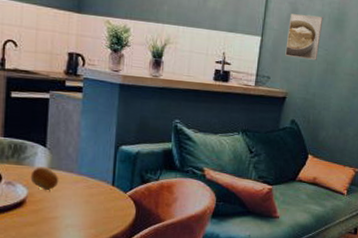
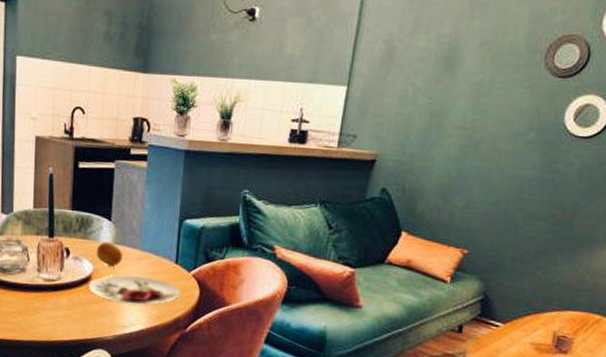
plate: none [22,198,118,225] -> present [88,275,181,305]
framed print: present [285,13,323,60] -> none [376,54,429,112]

